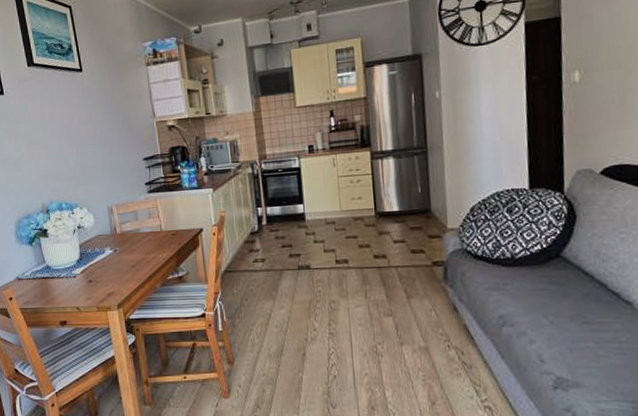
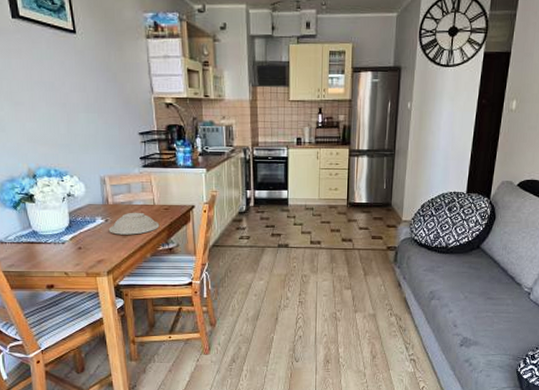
bowl: none [117,239,168,265] -> present [108,212,160,235]

